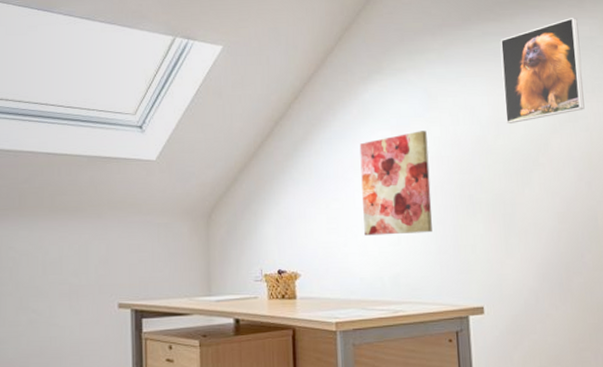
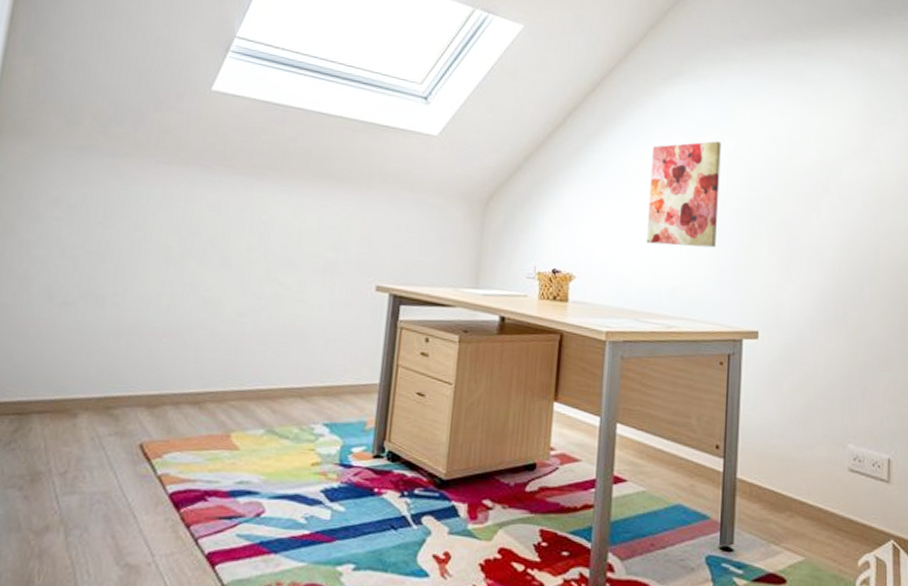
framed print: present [500,17,585,123] -> none [800,47,879,146]

